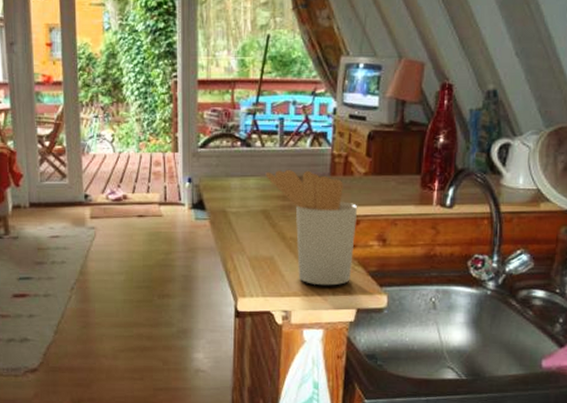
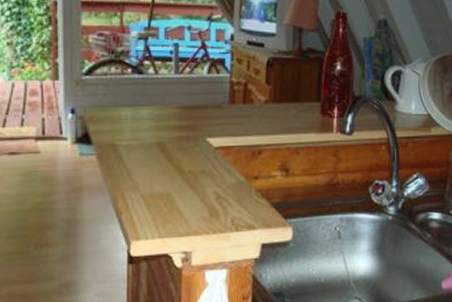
utensil holder: present [265,169,358,286] -> none [160,97,259,222]

